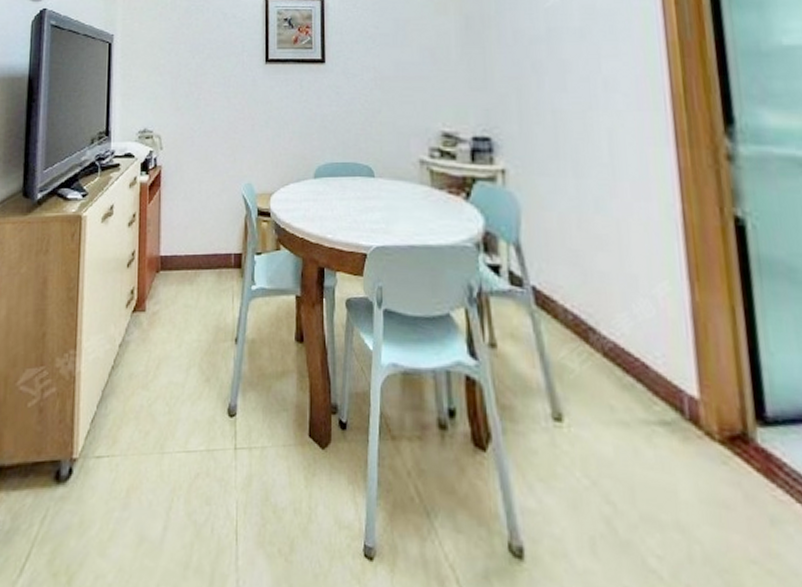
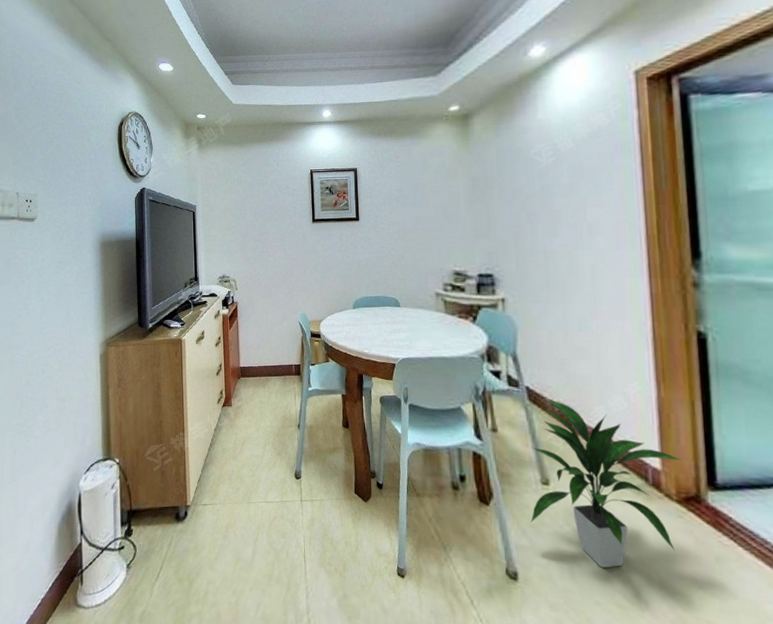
indoor plant: none [539,301,725,538] -> present [531,398,683,568]

